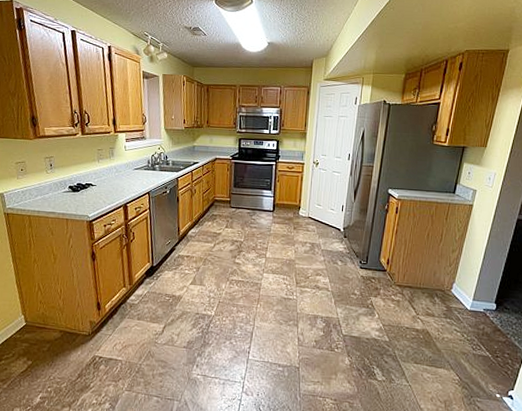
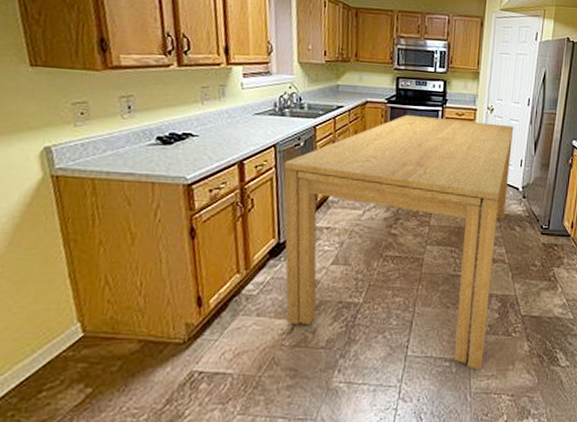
dining table: none [155,168,336,377] -> present [283,114,514,371]

